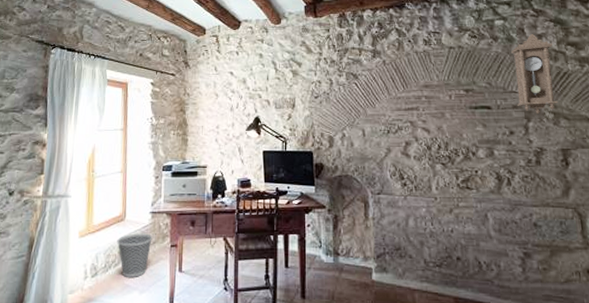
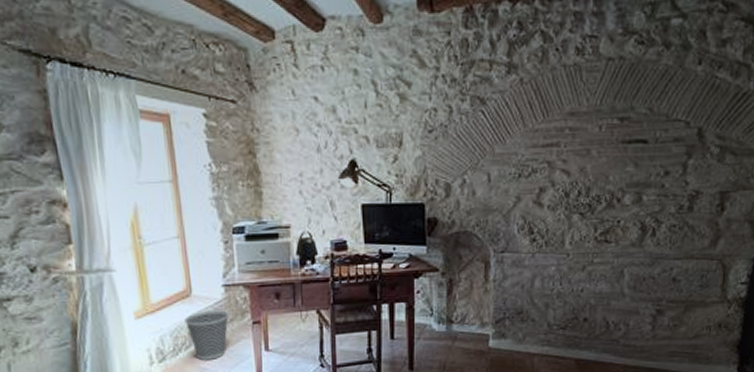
pendulum clock: present [511,33,559,114] -> none [680,37,739,149]

